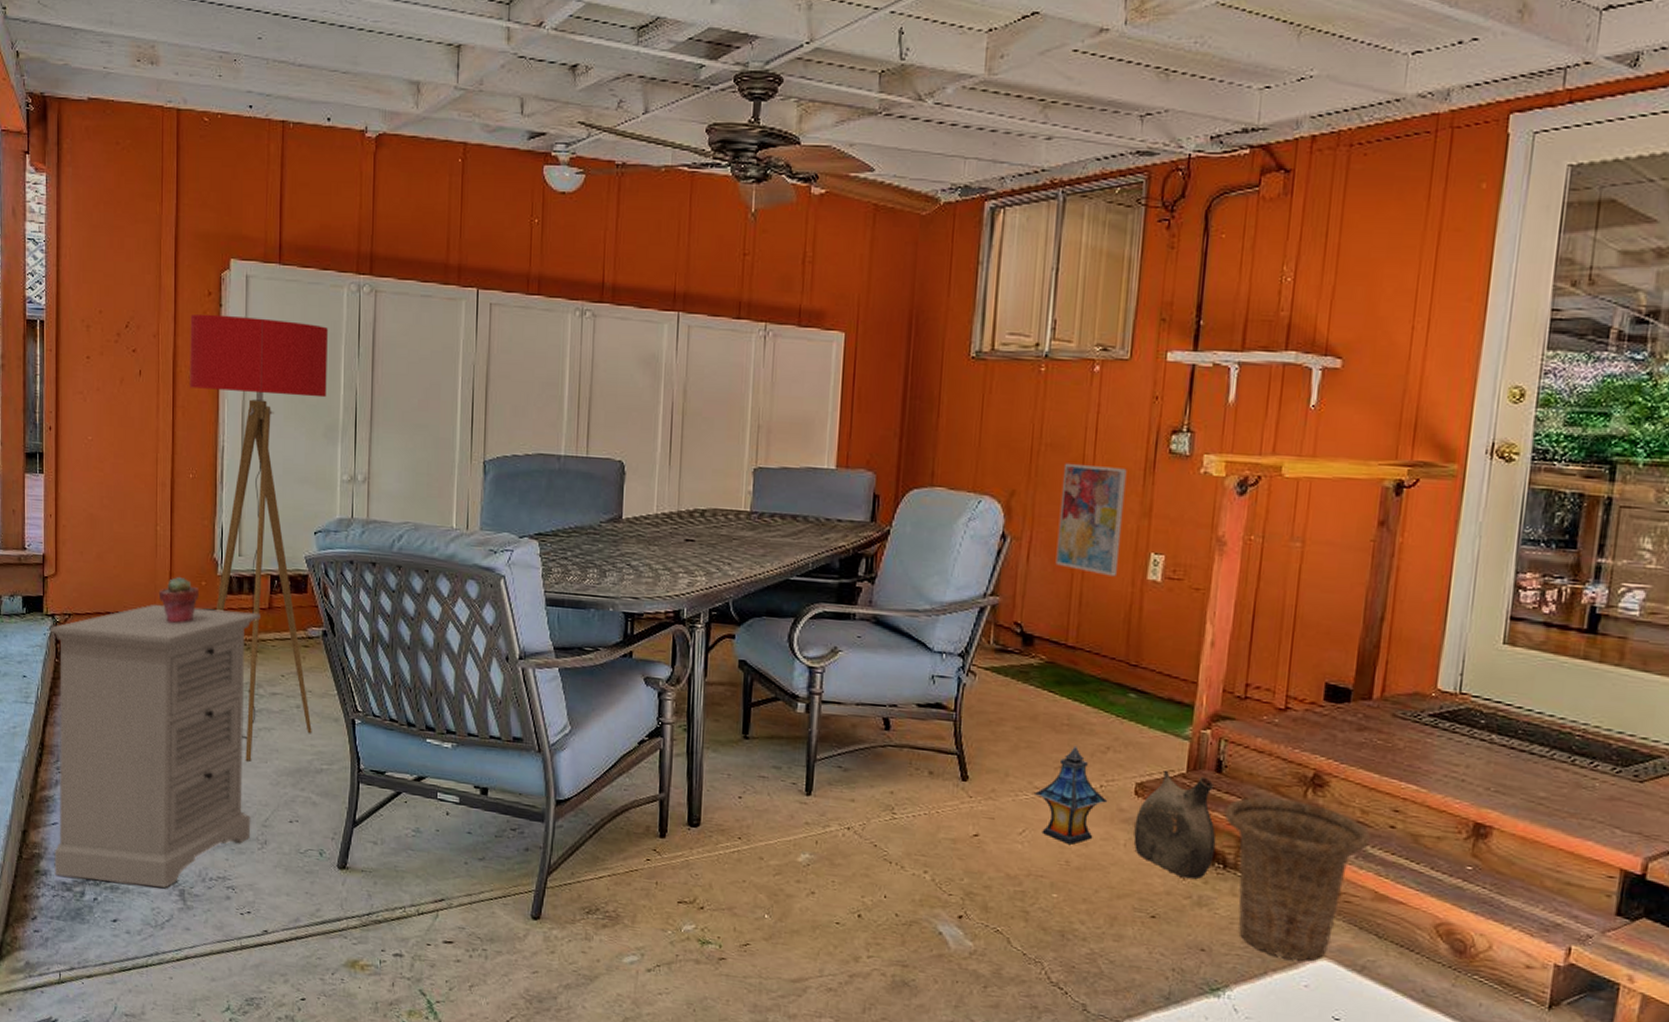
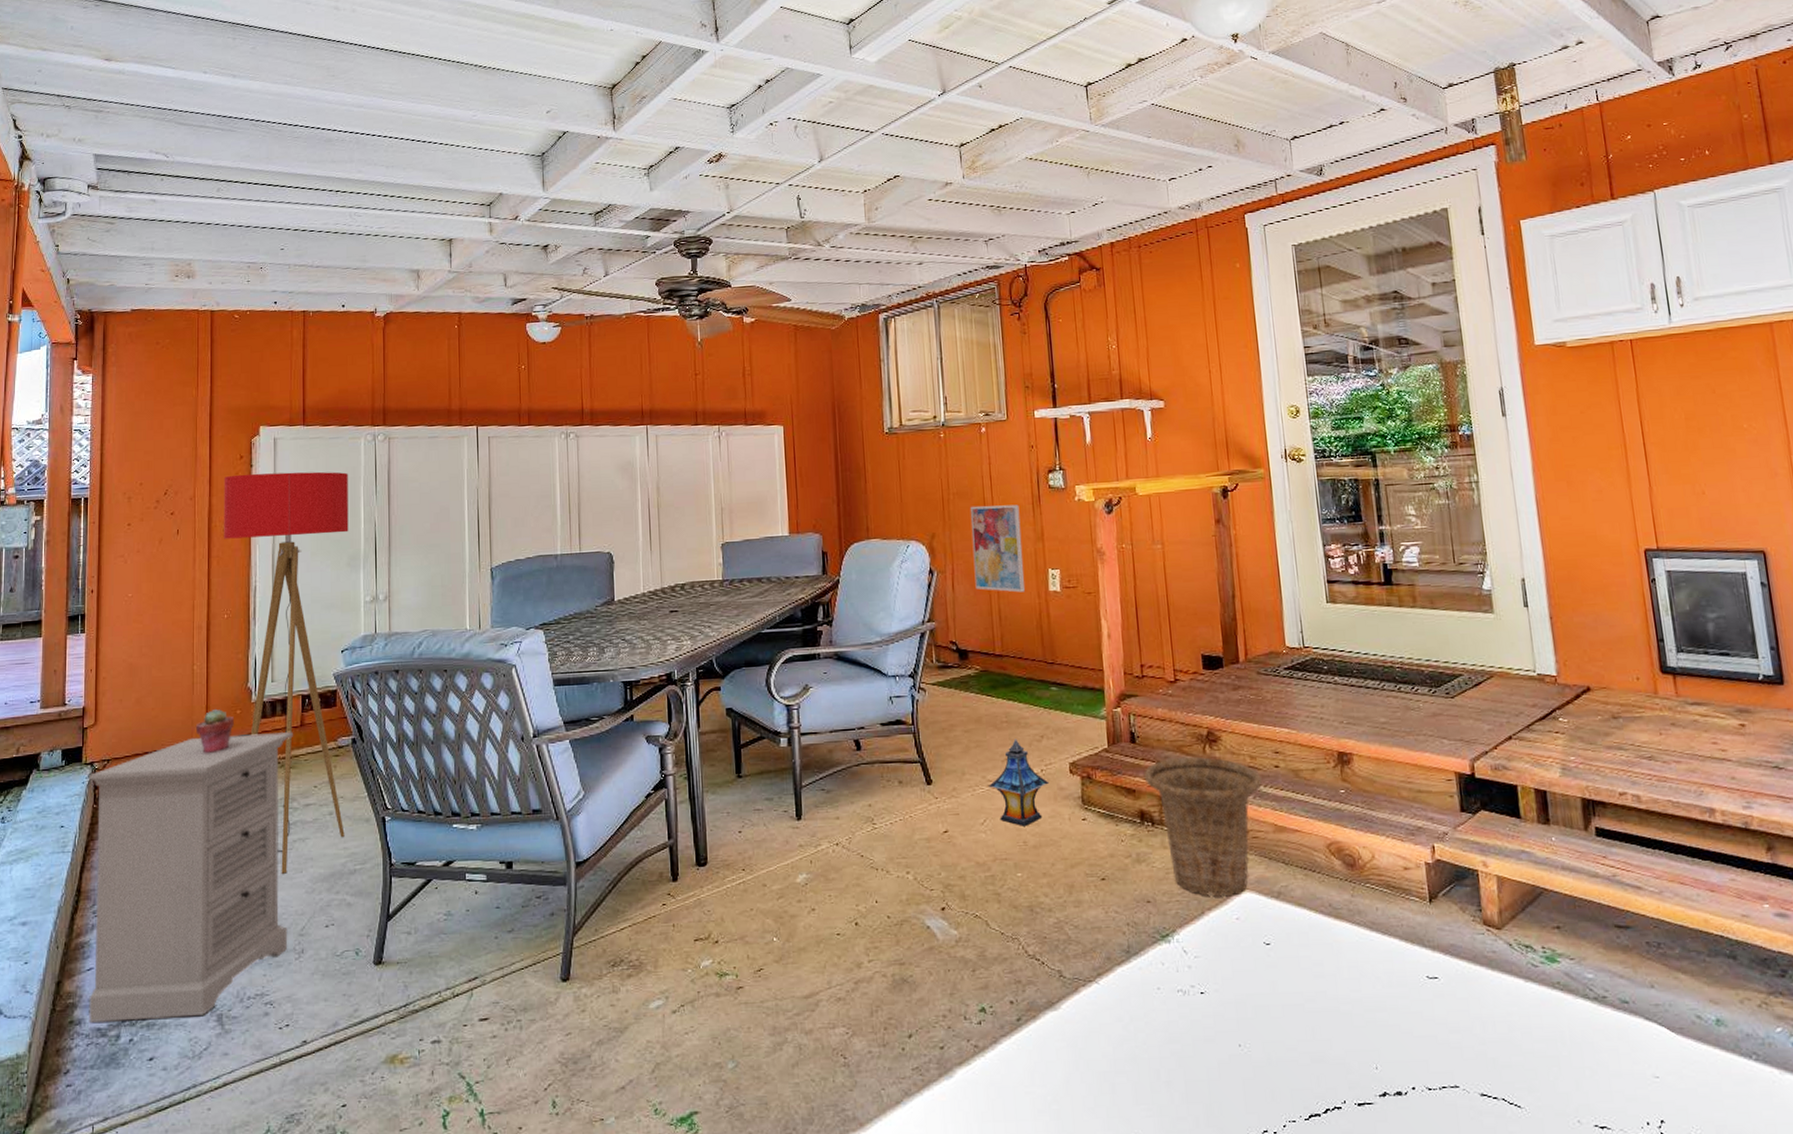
ceramic jug: present [1133,769,1217,879] -> none [1074,747,1143,840]

